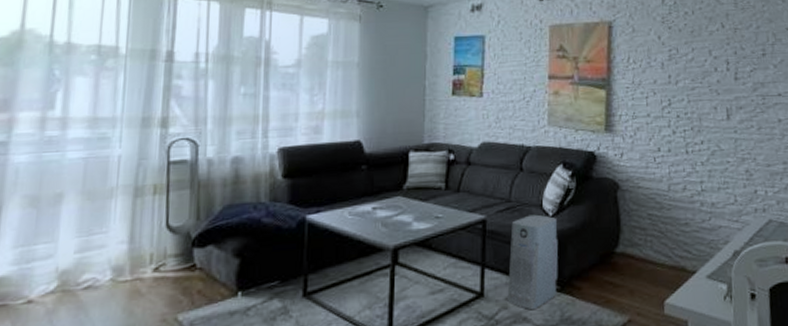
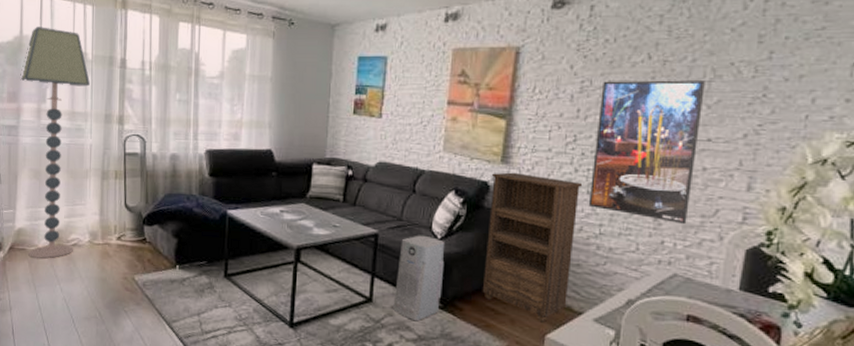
floor lamp: none [10,18,122,315] -> present [20,27,90,259]
bookshelf: none [597,140,682,287] -> present [482,172,583,322]
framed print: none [687,44,773,173] -> present [588,80,705,225]

